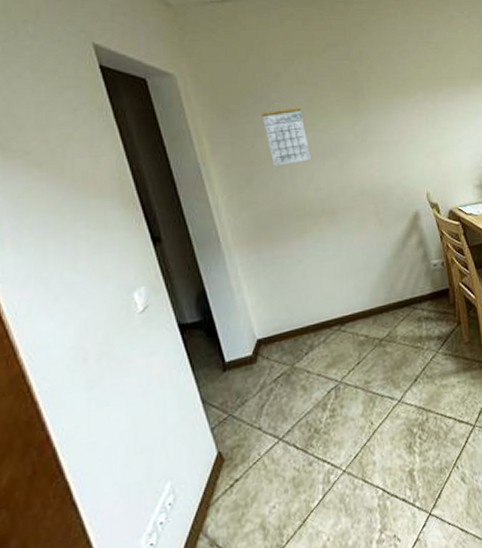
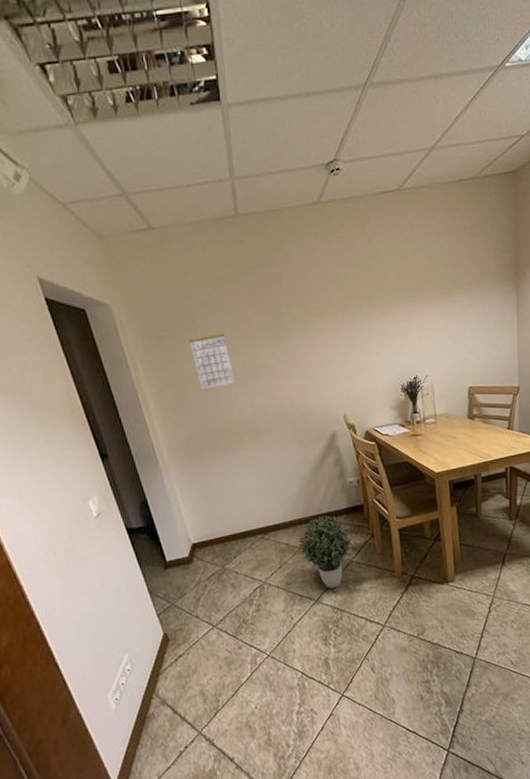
potted plant: none [379,301,438,386] -> present [298,515,353,589]

